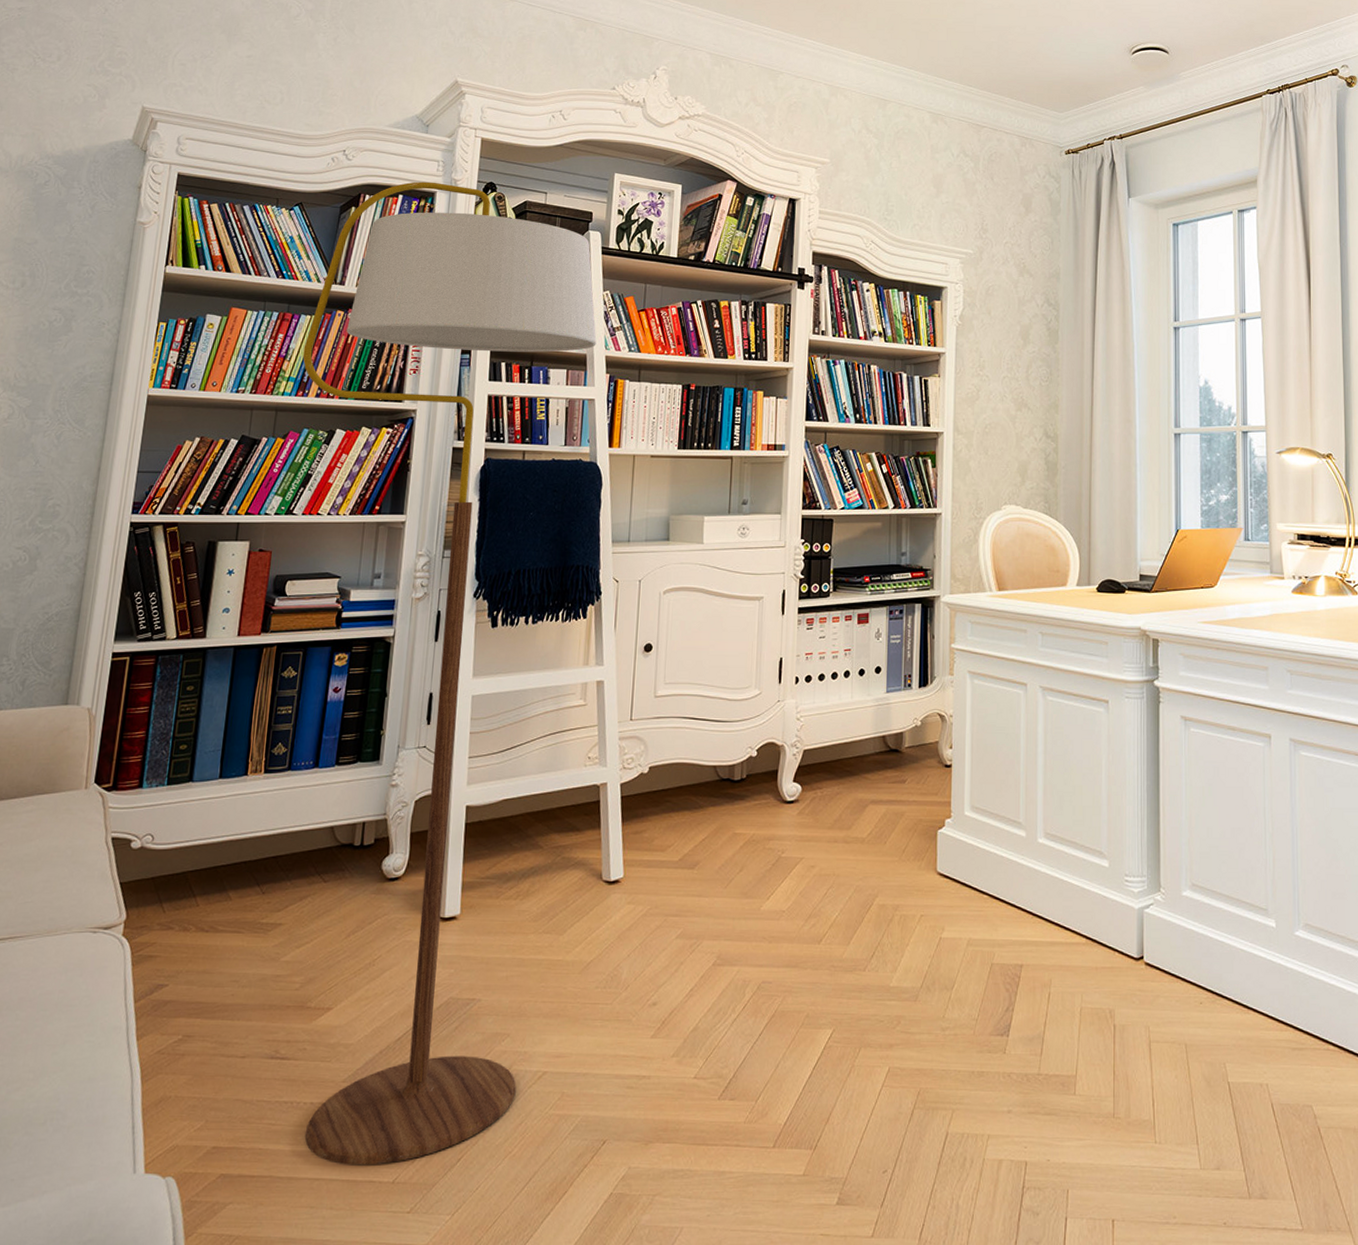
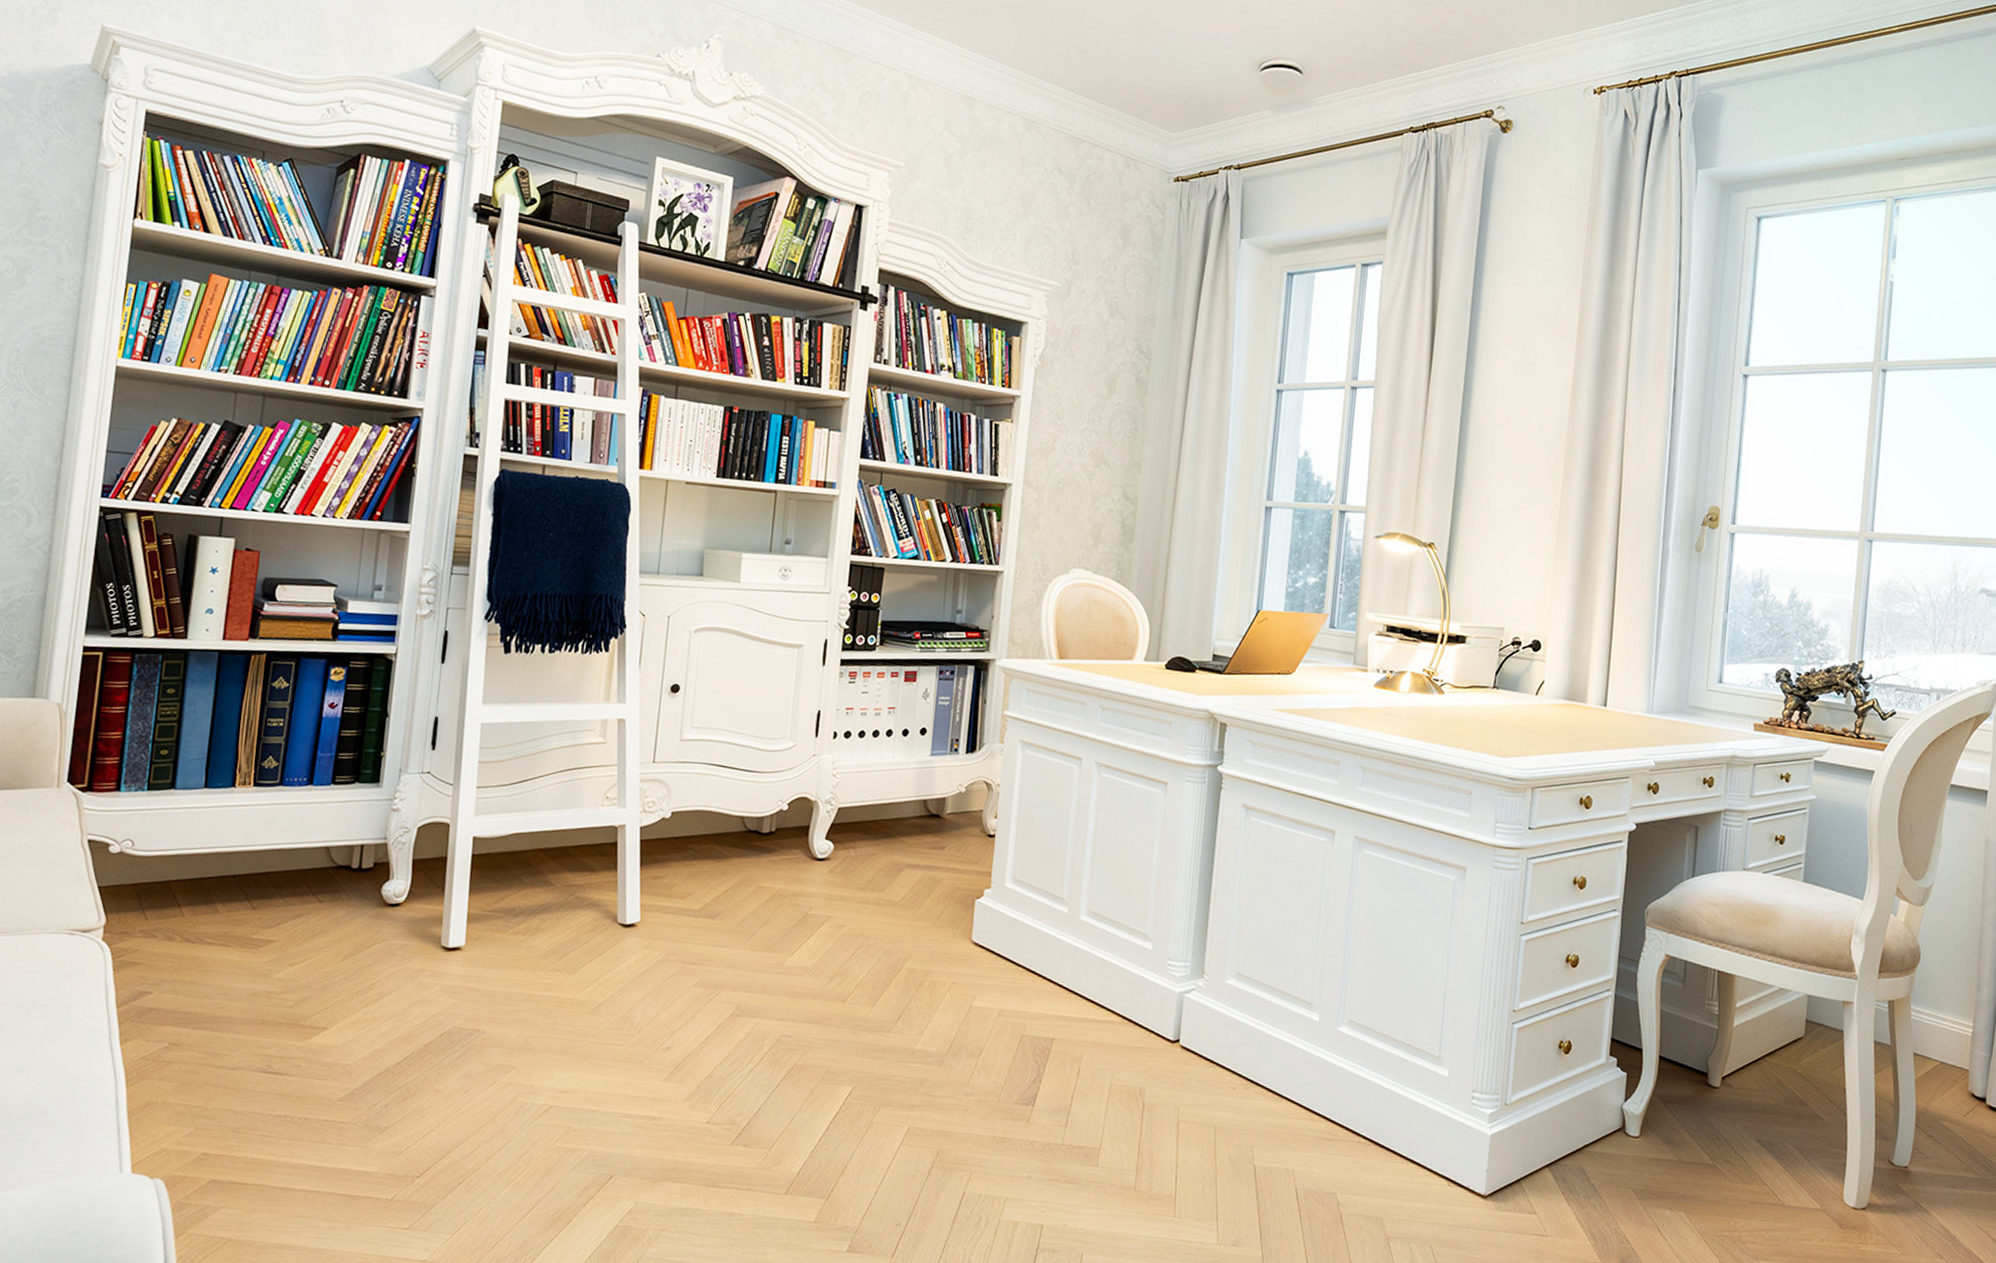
floor lamp: present [303,181,597,1165] -> none [294,145,630,1182]

